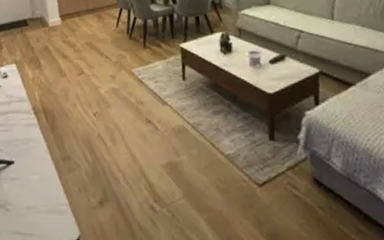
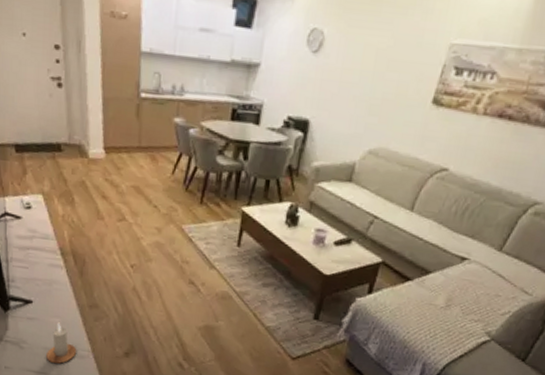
candle: none [29,179,56,223] -> present [46,322,77,364]

